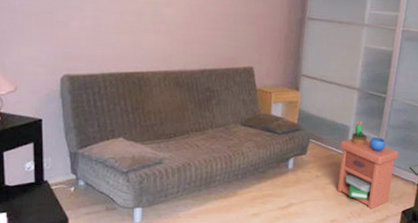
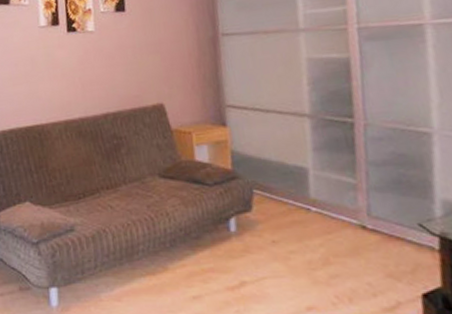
nightstand: present [337,120,398,209] -> none [298,158,395,291]

